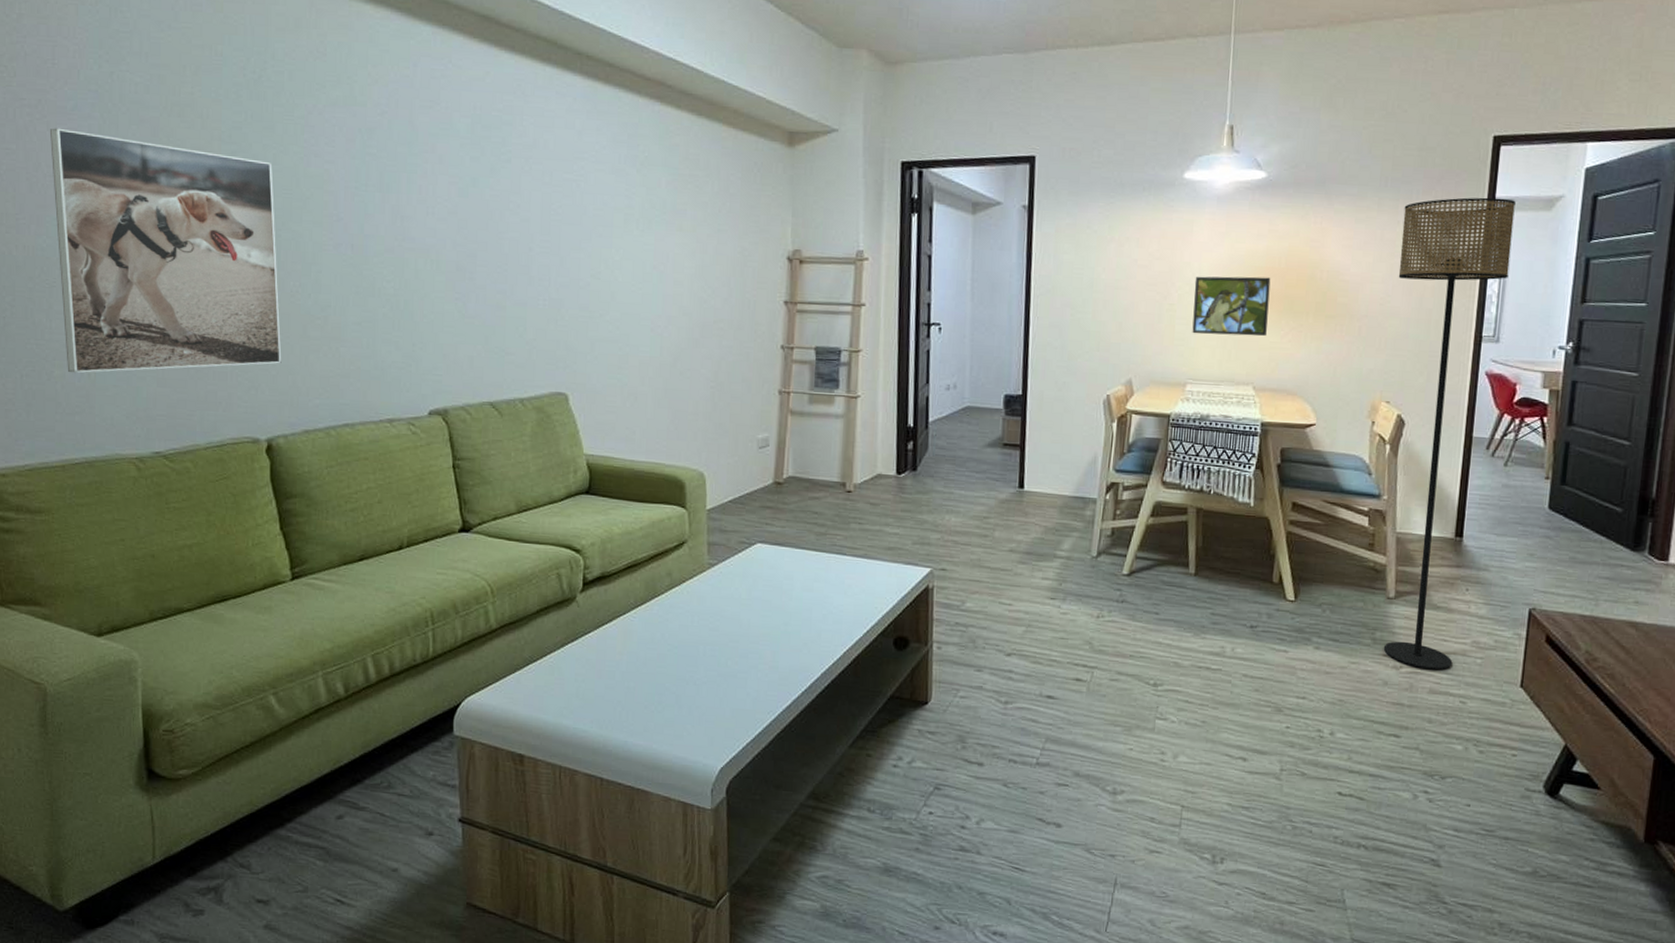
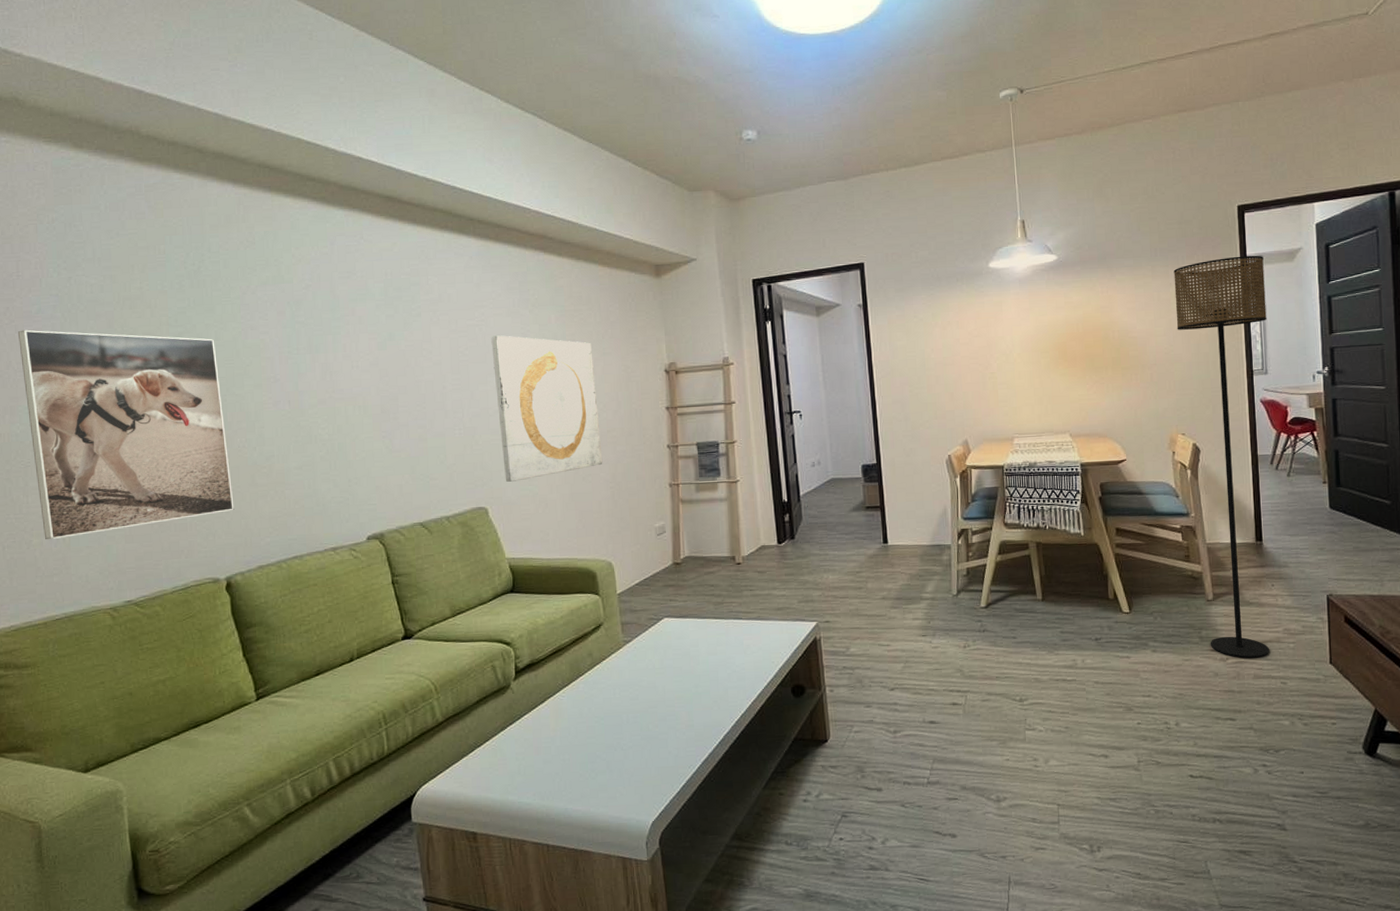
wall art: none [589,195,706,368] -> present [491,335,603,482]
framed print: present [1192,276,1271,337] -> none [1009,341,1075,396]

